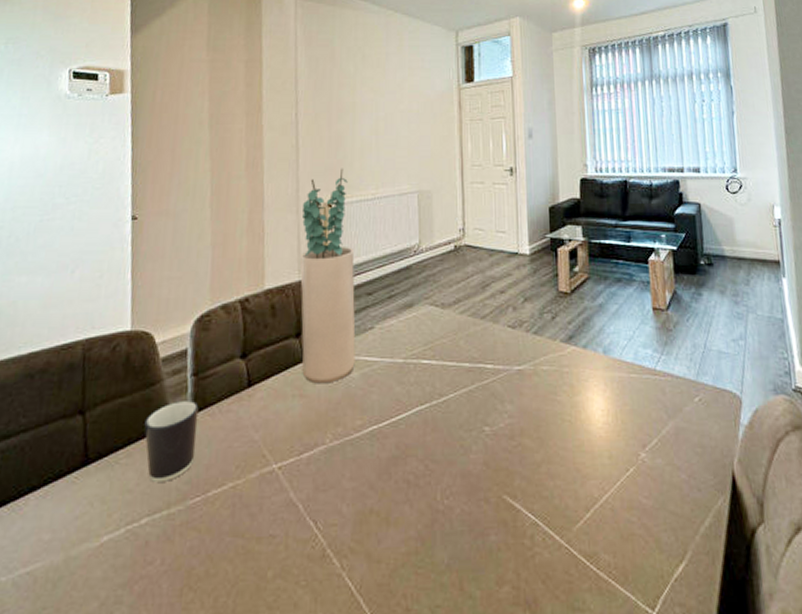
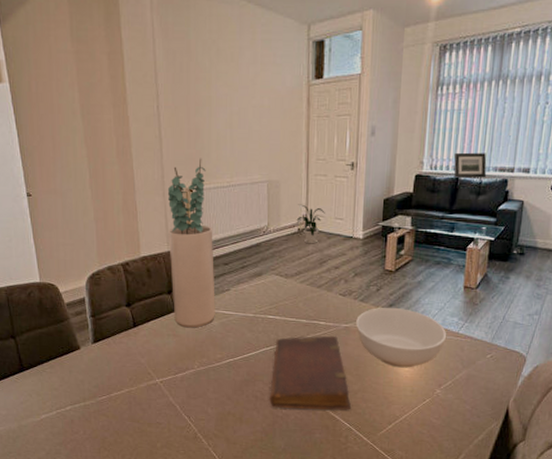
mug: present [144,399,199,482] -> none [60,333,99,385]
diary: none [426,383,536,497] -> present [269,335,352,410]
house plant: none [452,216,485,264] -> present [296,204,325,244]
bowl: none [531,339,643,424] -> present [356,307,447,368]
picture frame: none [619,153,655,180] -> present [453,152,487,178]

